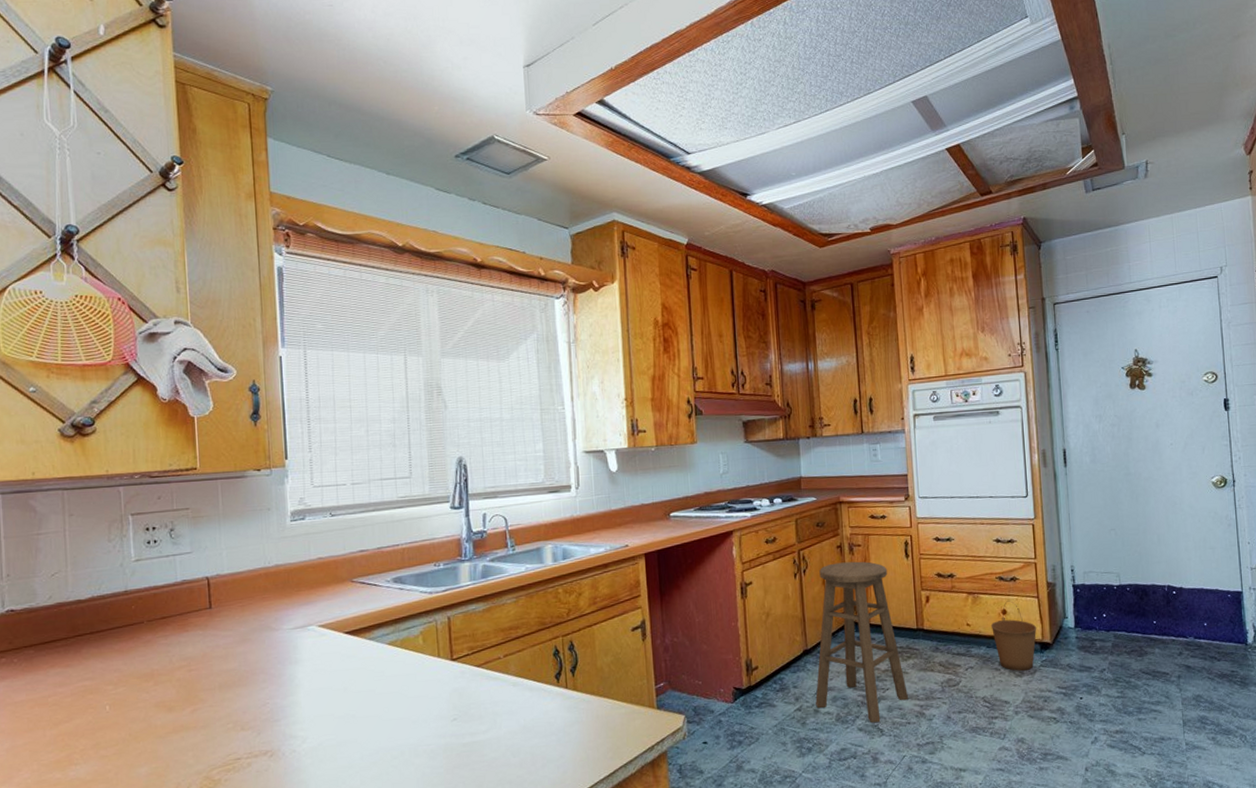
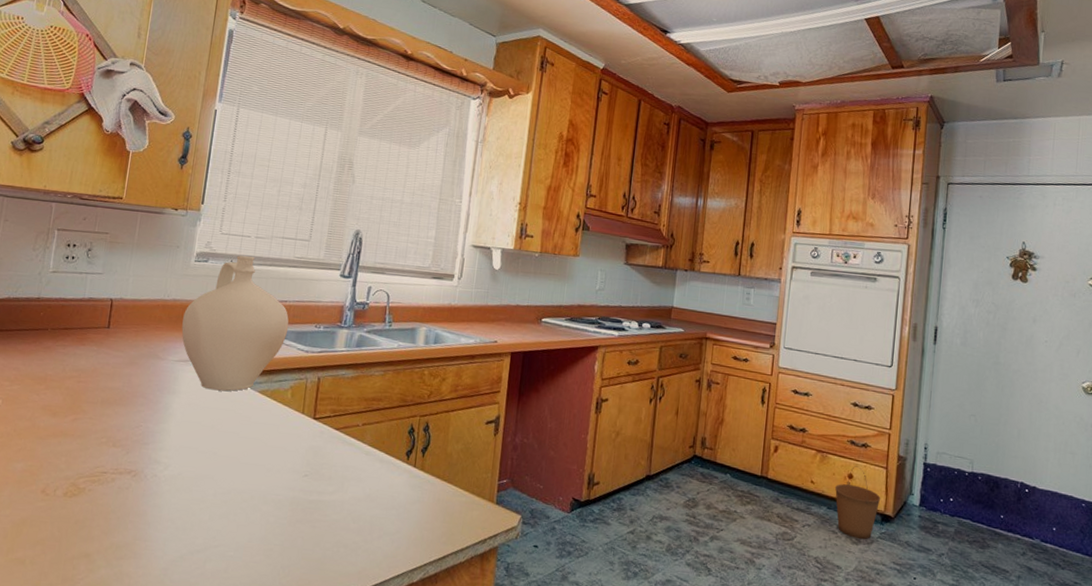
ceramic jug: none [290,504,406,652] -> present [181,255,289,392]
bar stool: present [815,561,909,724] -> none [649,396,742,561]

